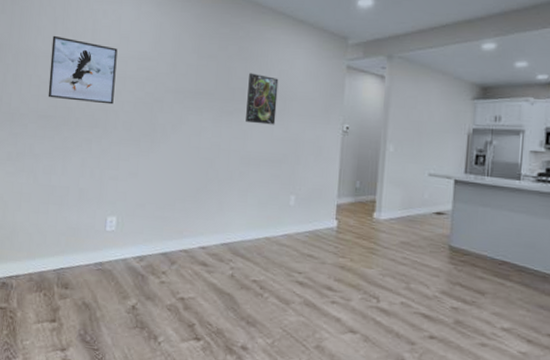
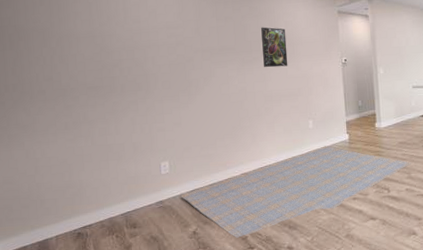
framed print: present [48,35,118,105] -> none [89,18,151,71]
rug: none [124,230,413,324] -> present [180,146,411,238]

